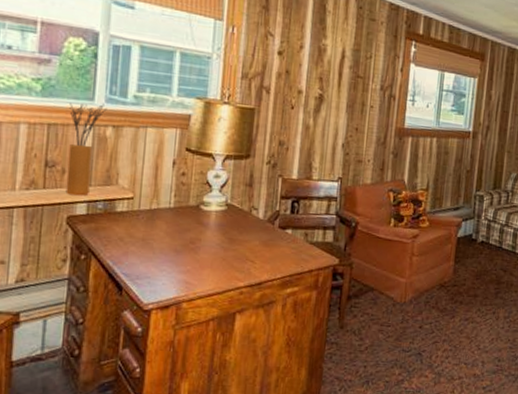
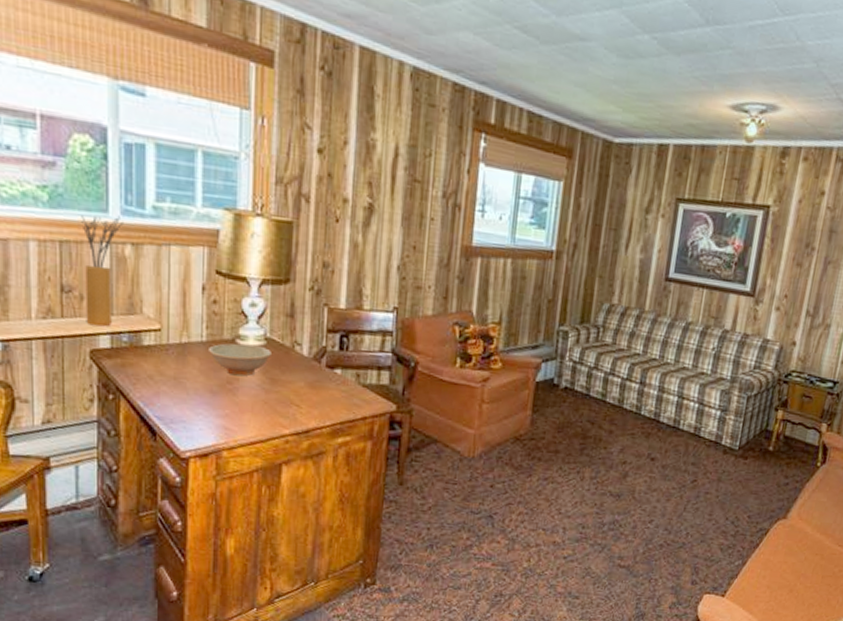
dish: none [174,209,232,237] -> present [207,343,273,376]

